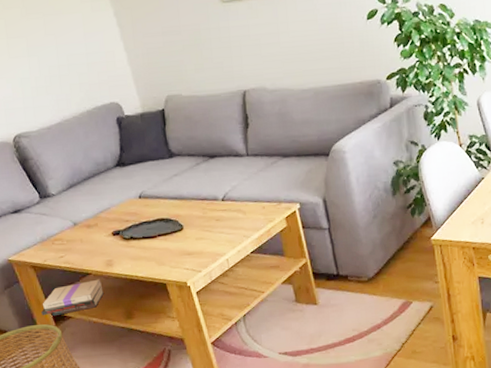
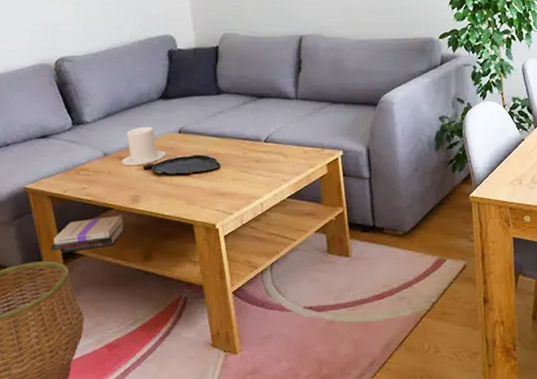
candle: none [91,194,131,233] -> present [122,126,167,166]

